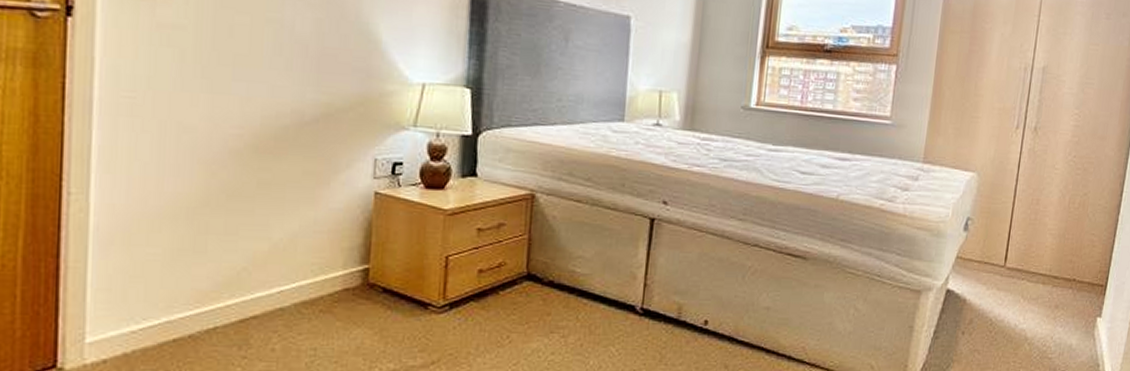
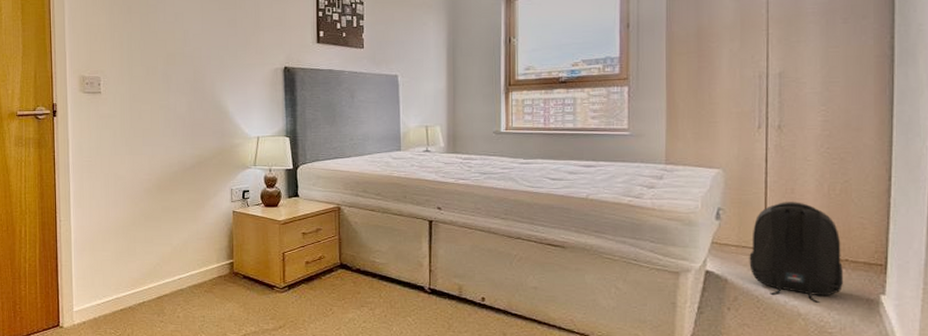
backpack: none [988,213,1072,326] -> present [749,202,843,303]

